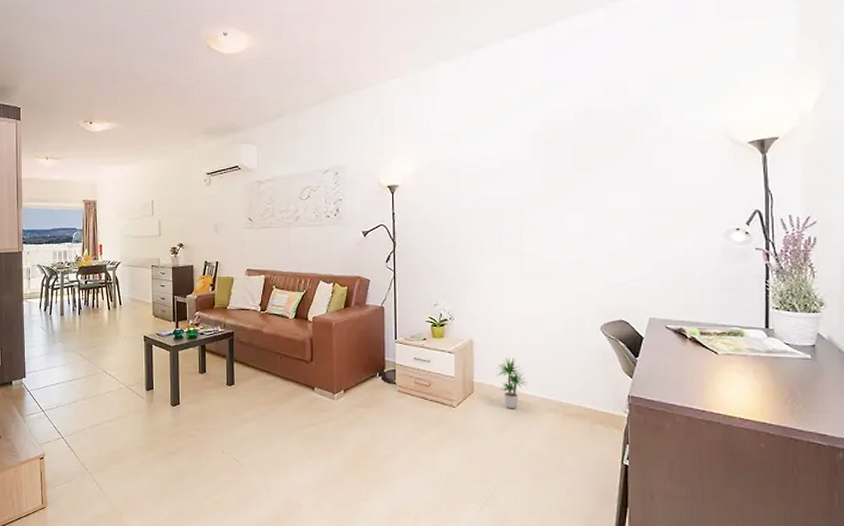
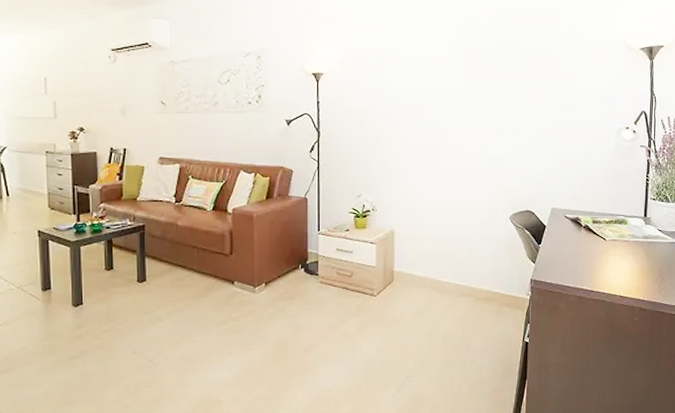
potted plant: present [496,357,528,409] -> none [415,247,444,296]

